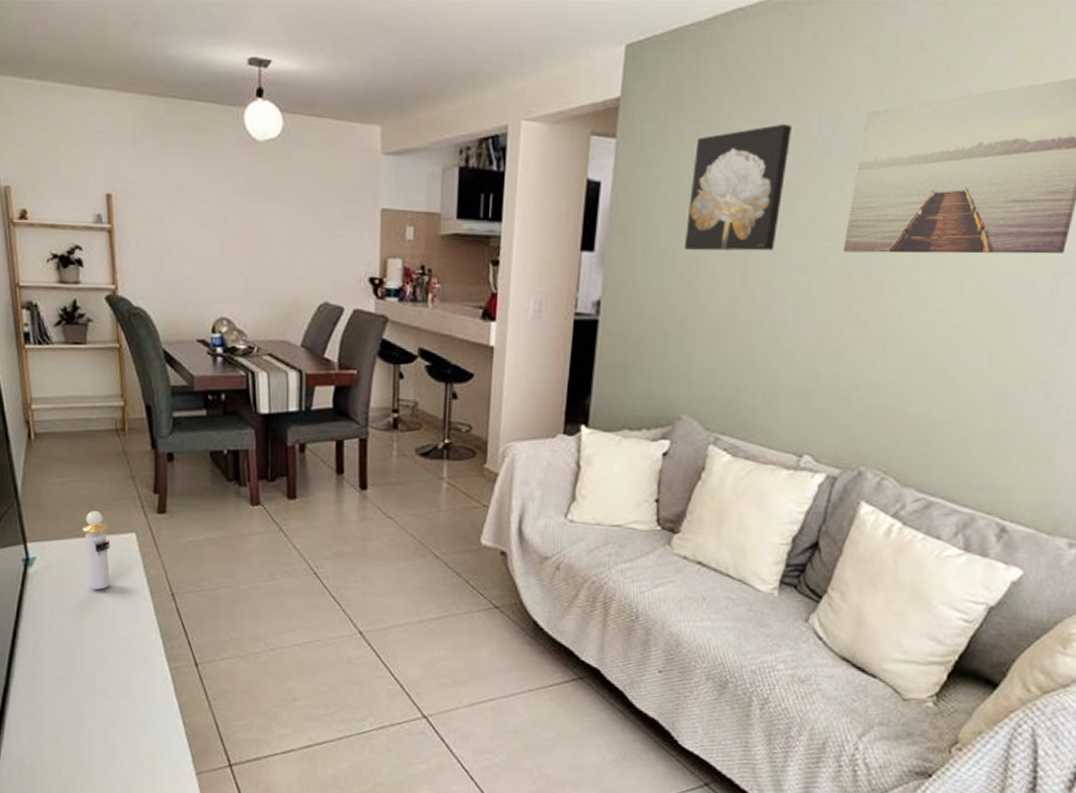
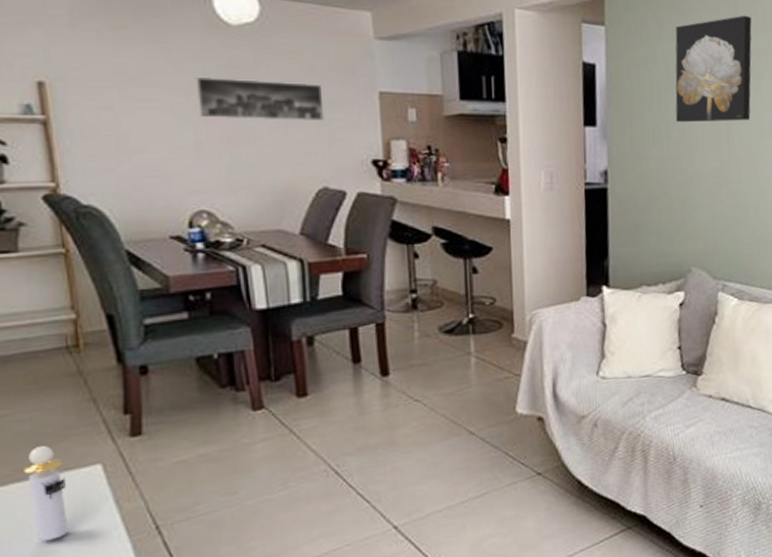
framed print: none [225,191,332,237] -> present [195,76,326,122]

